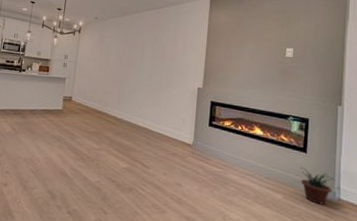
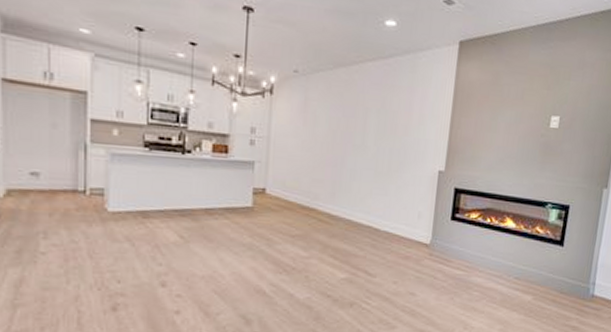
potted plant: present [300,166,335,205] -> none [553,262,591,303]

